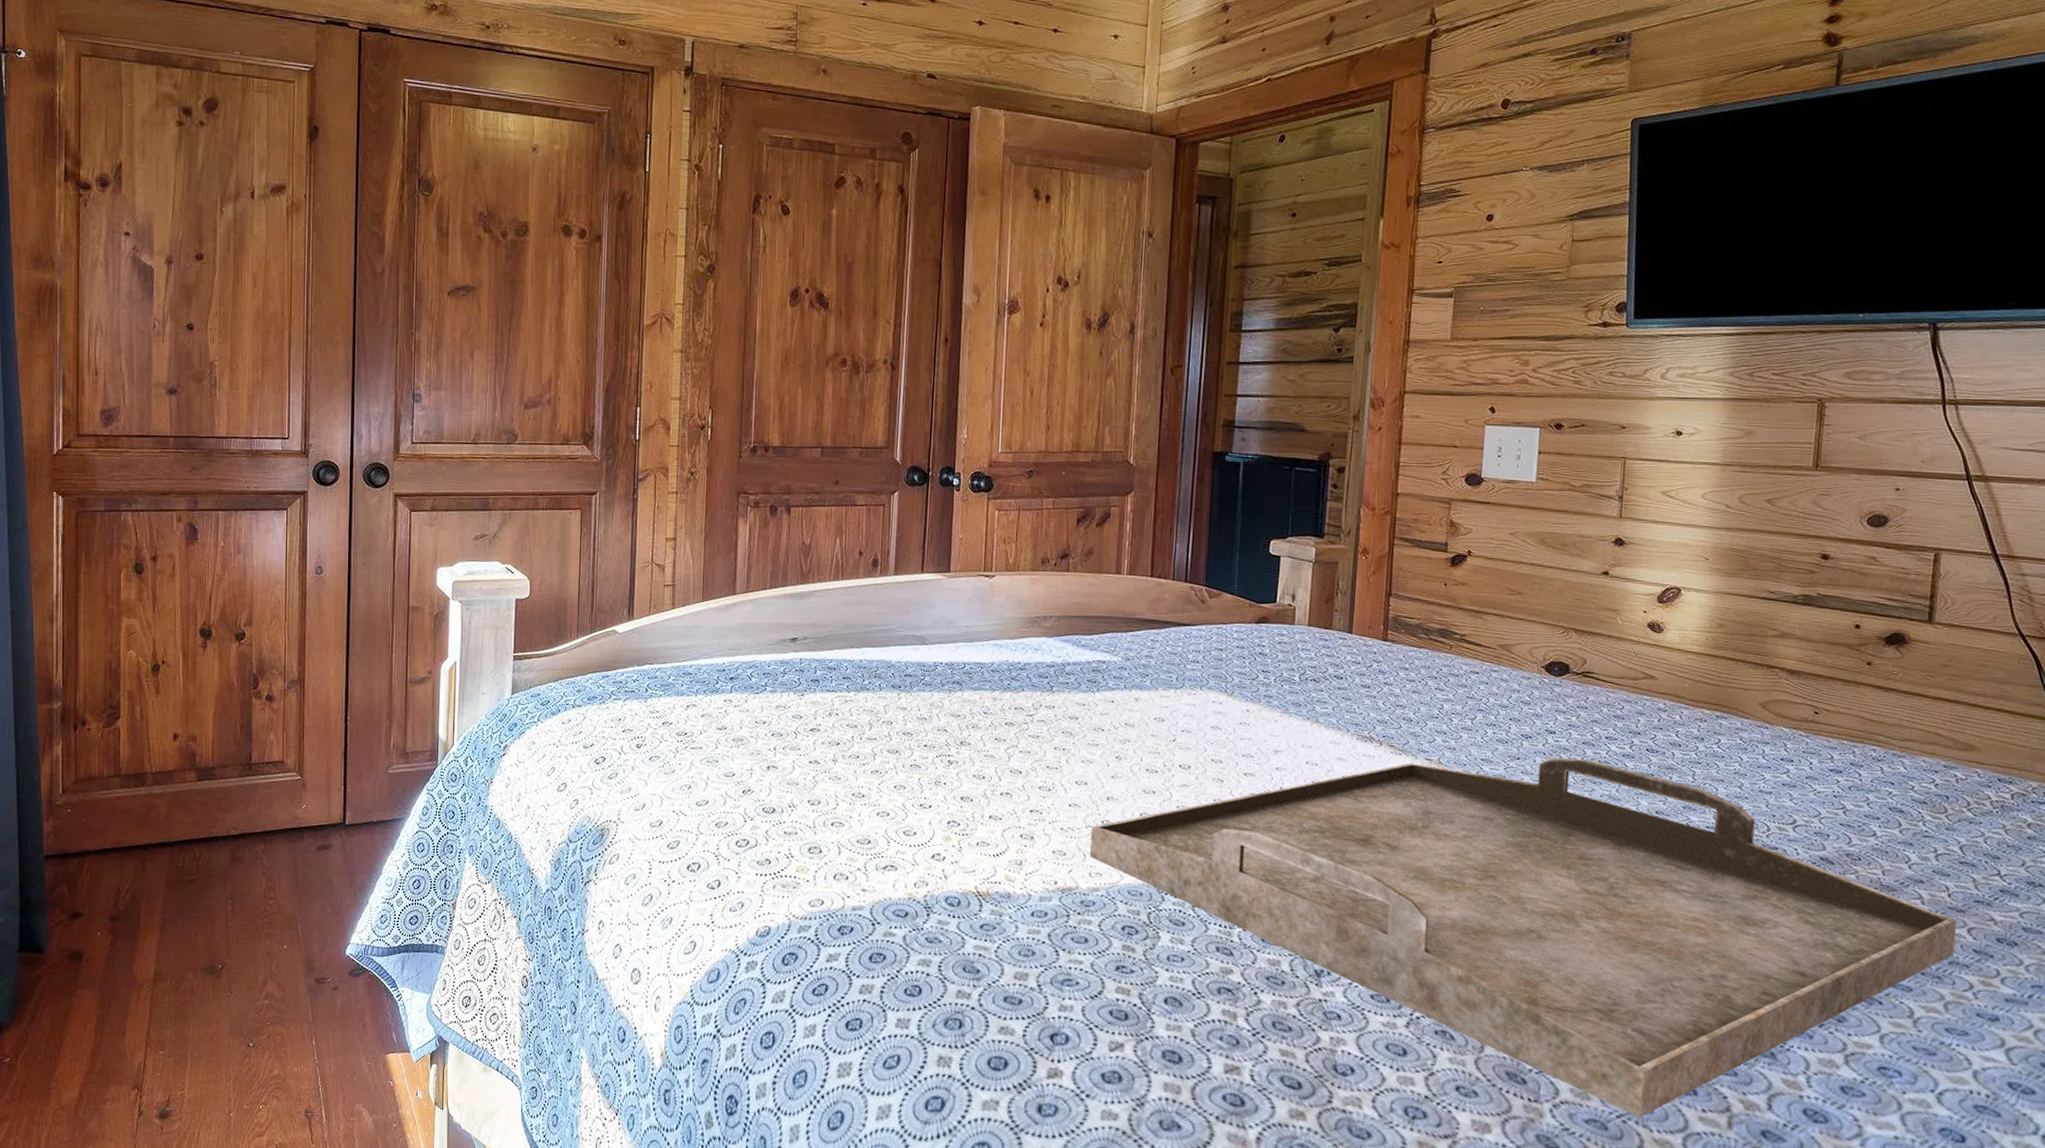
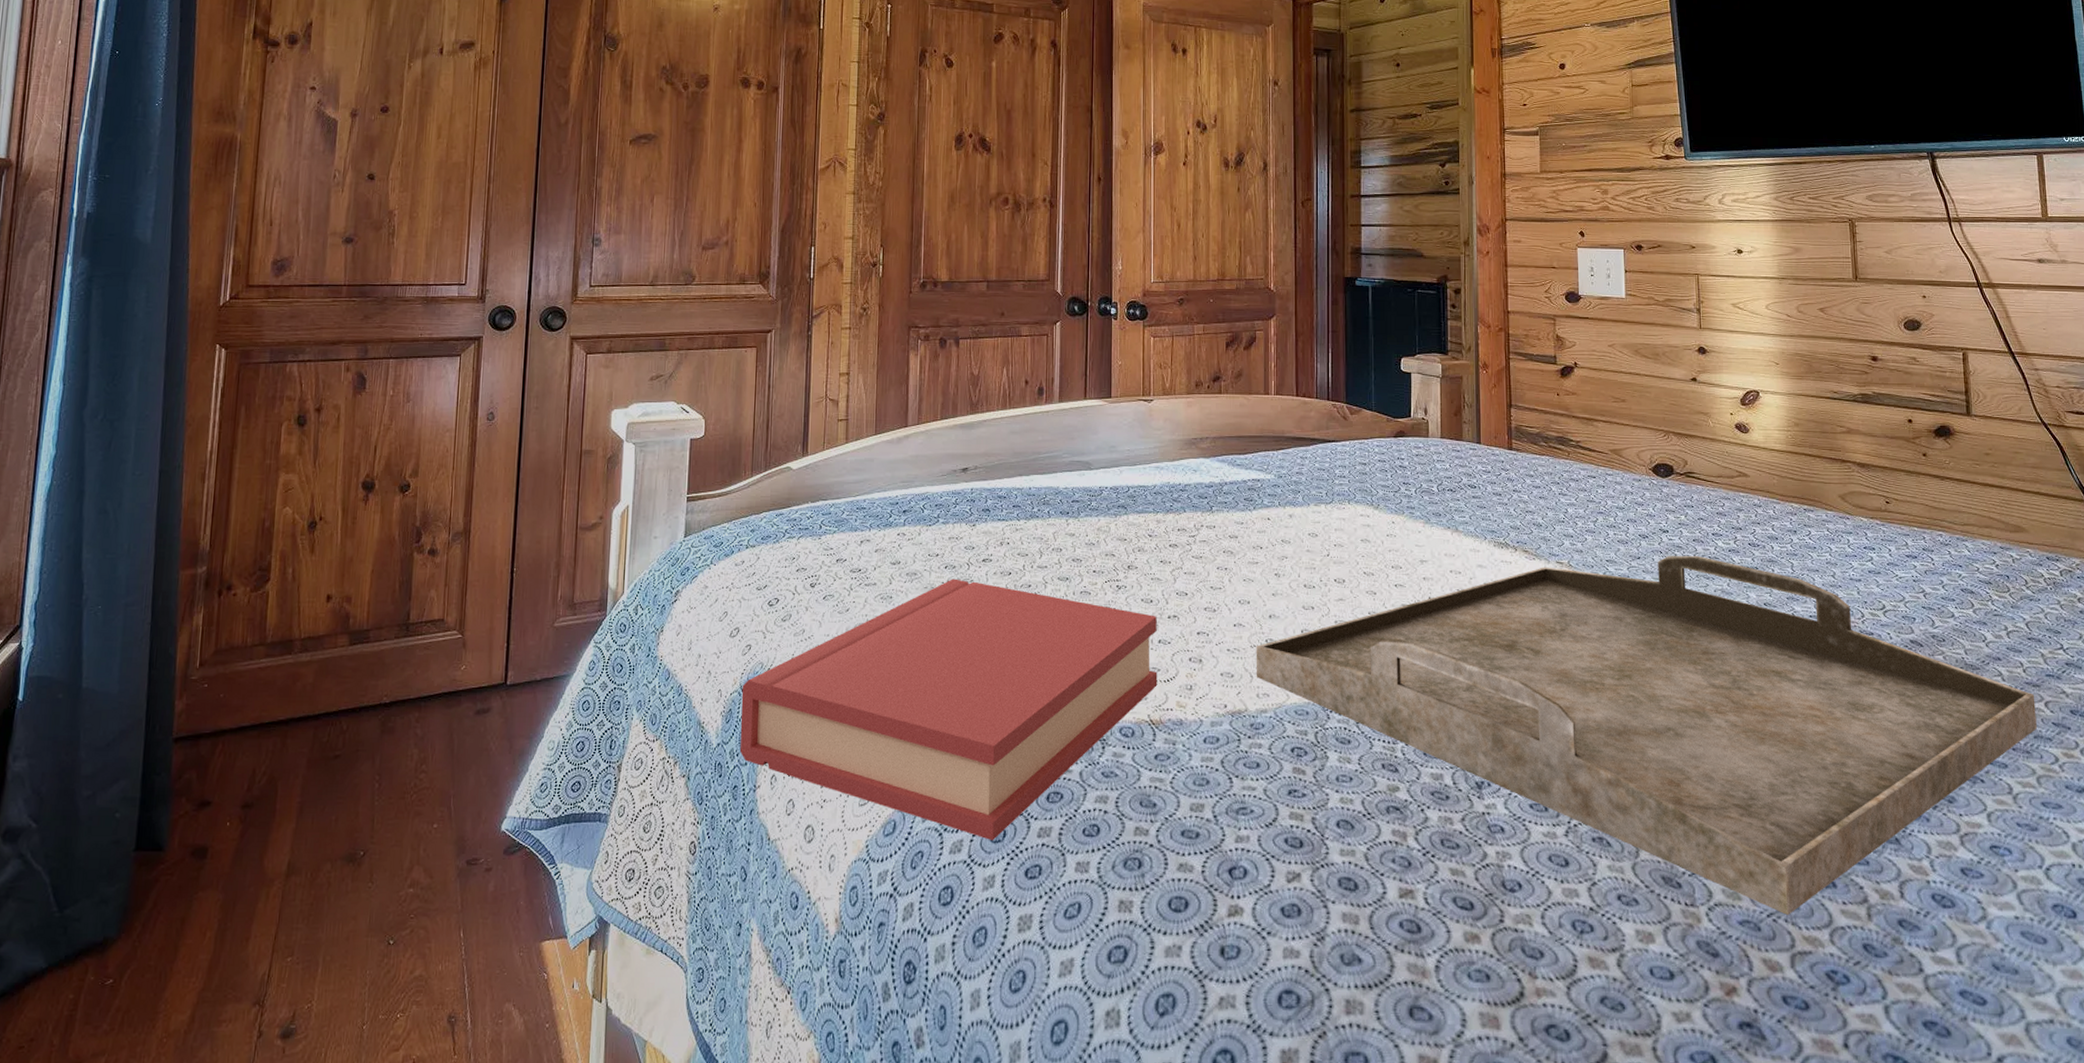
hardback book: none [568,746,989,993] -> present [739,578,1158,840]

